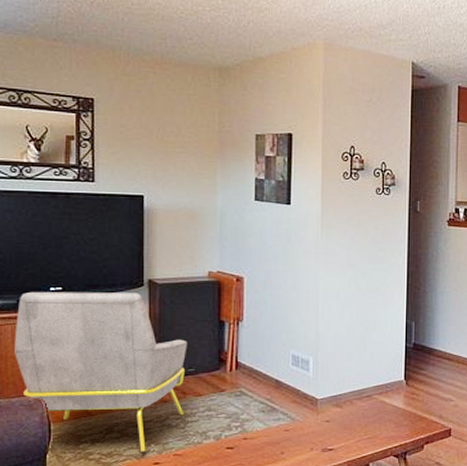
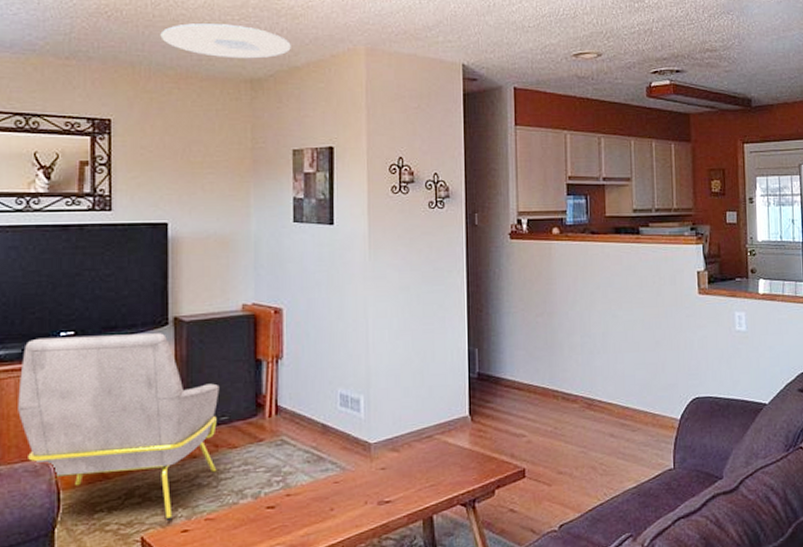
ceiling light: none [138,12,256,49] -> present [160,23,291,59]

